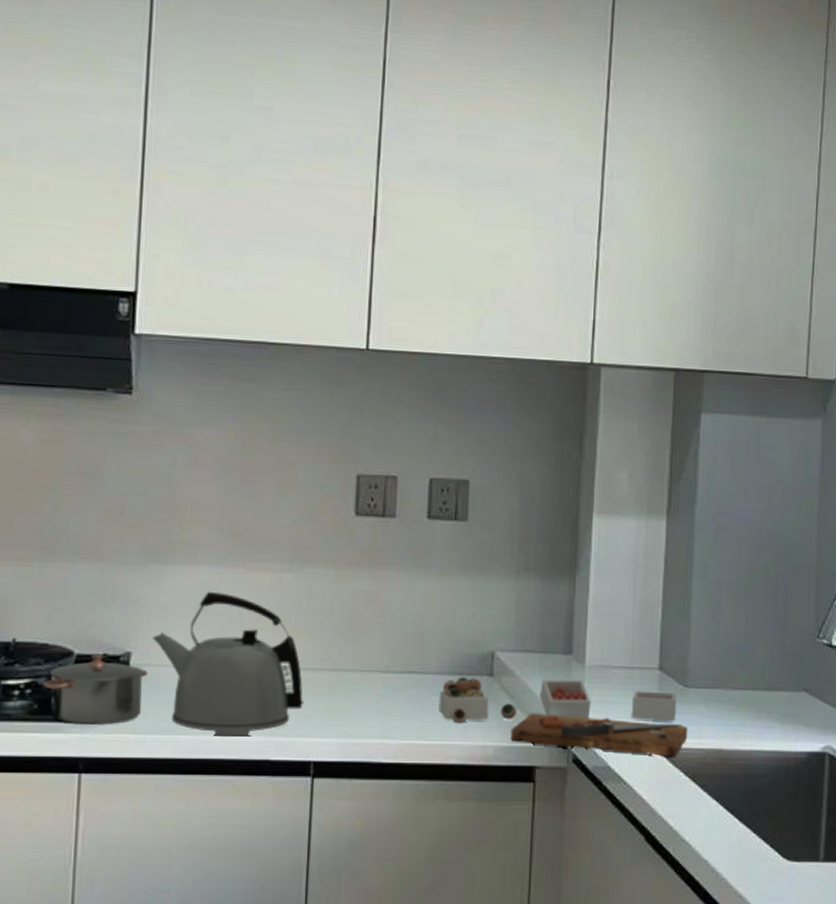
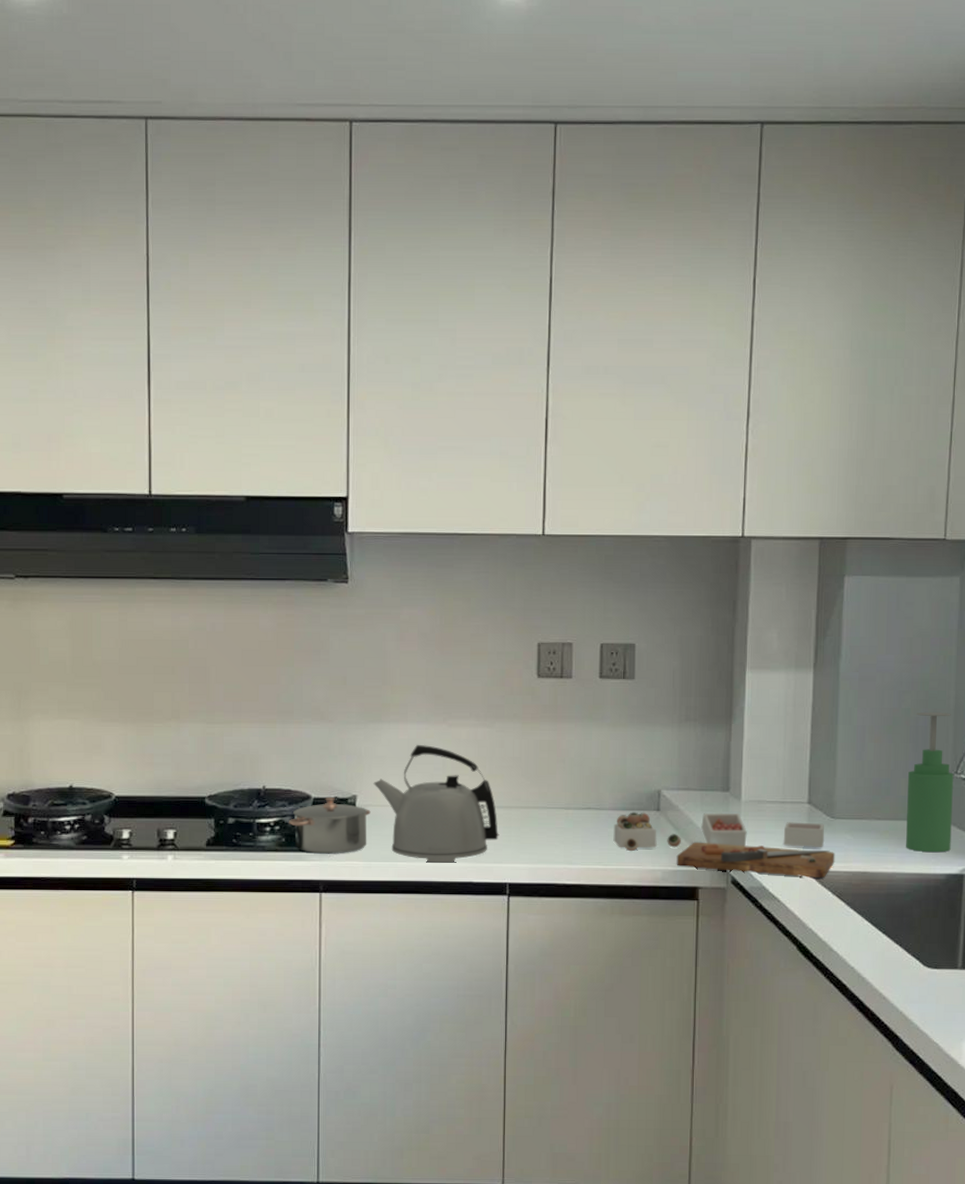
soap dispenser: none [764,567,815,728] -> present [906,711,954,853]

